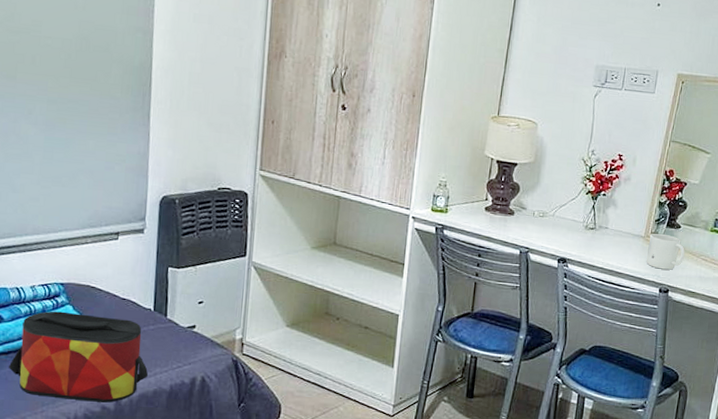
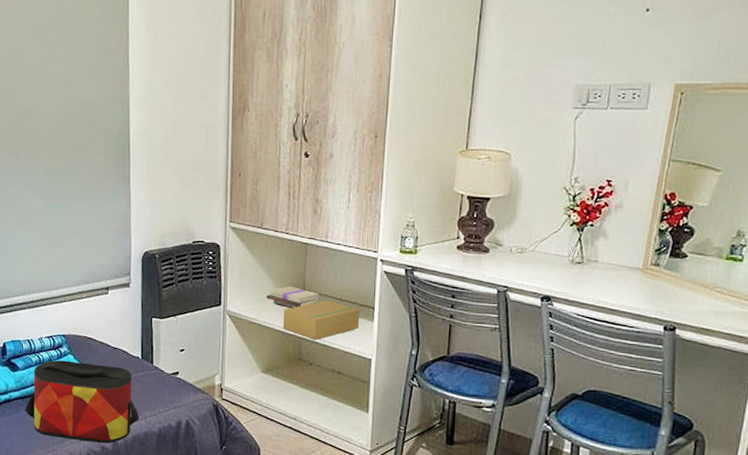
books: none [295,239,350,262] -> present [266,286,320,308]
box: none [310,255,390,295] -> present [282,300,360,341]
mug: present [647,233,685,270] -> none [647,264,694,305]

